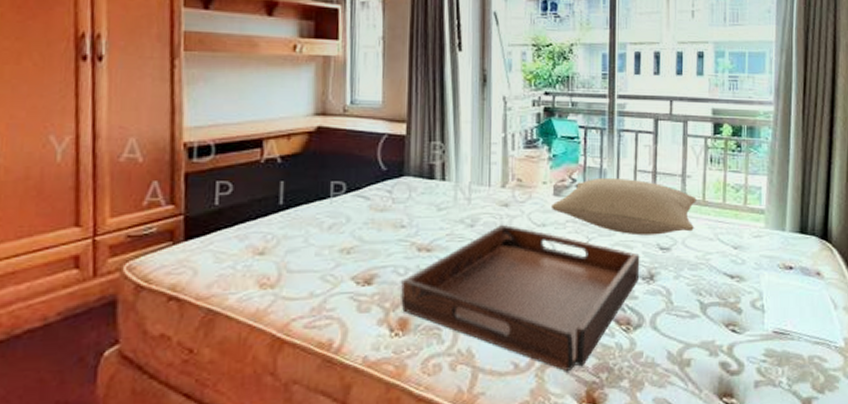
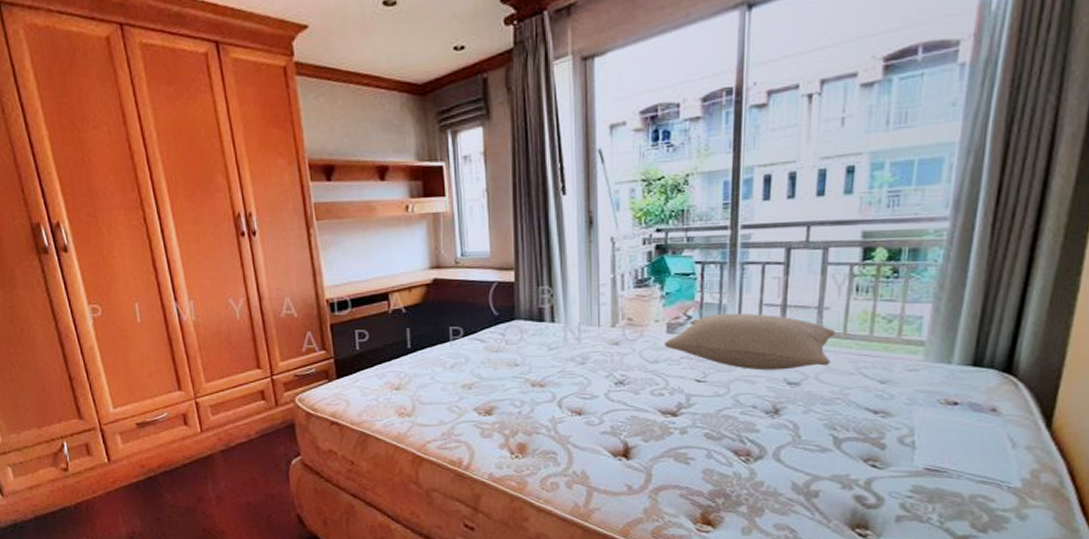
serving tray: present [401,224,640,371] -> none [518,361,764,495]

